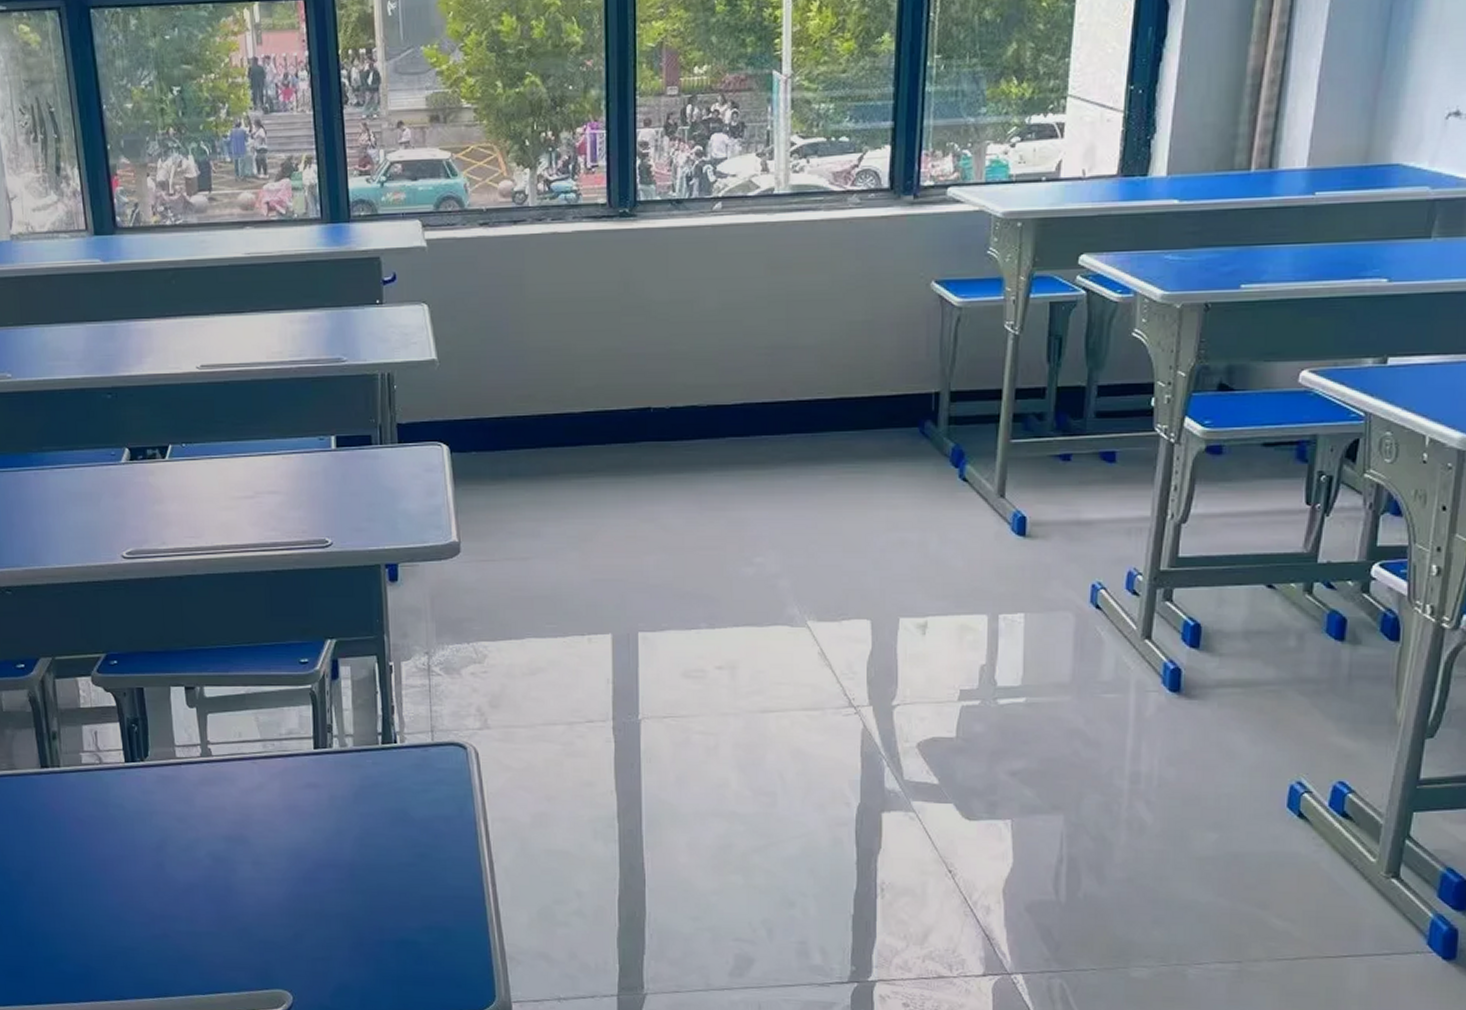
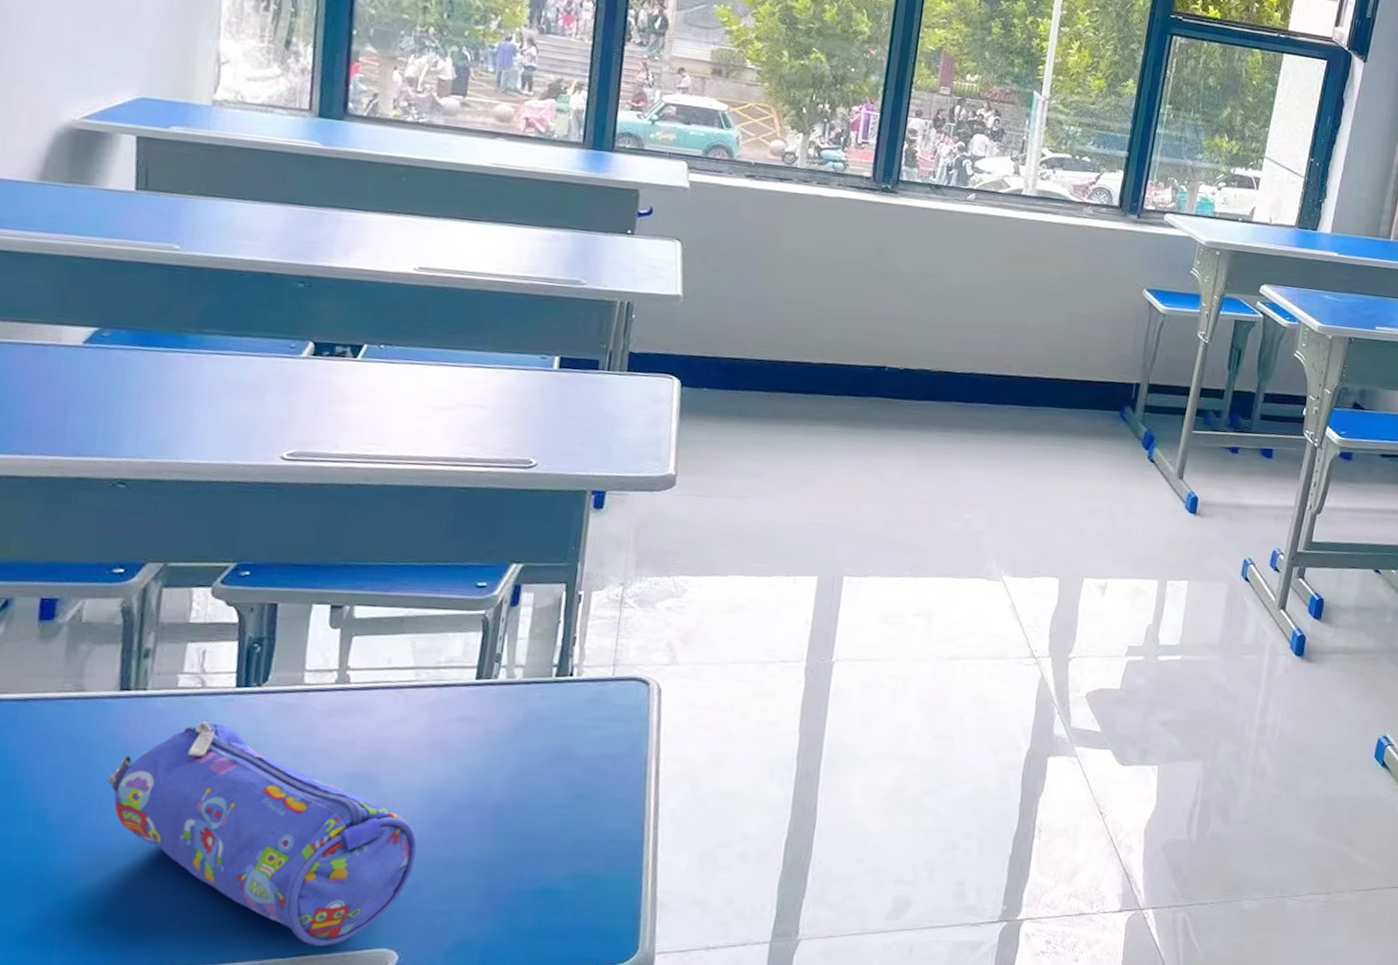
pencil case: none [46,792,292,986] -> present [107,720,418,946]

